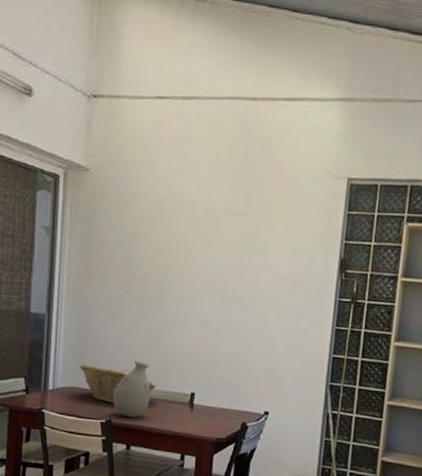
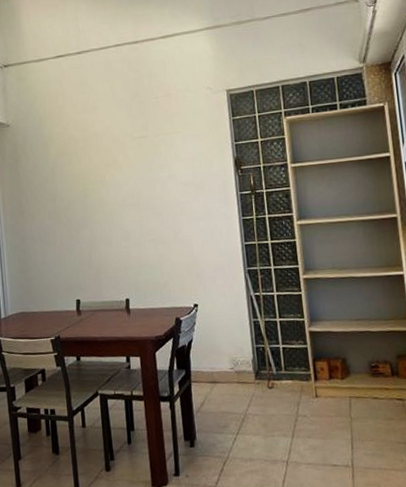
fruit basket: present [79,365,156,403] -> none [25,288,95,321]
vase: present [112,360,151,418] -> none [57,279,91,331]

